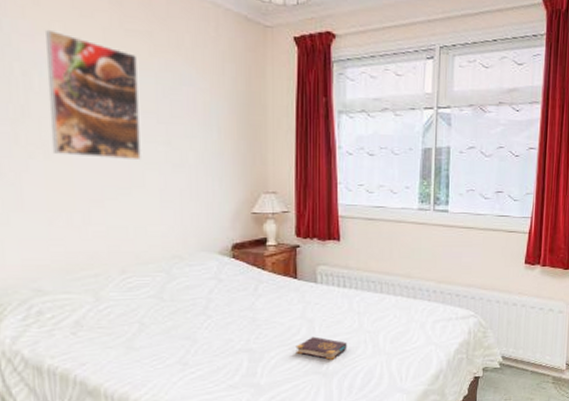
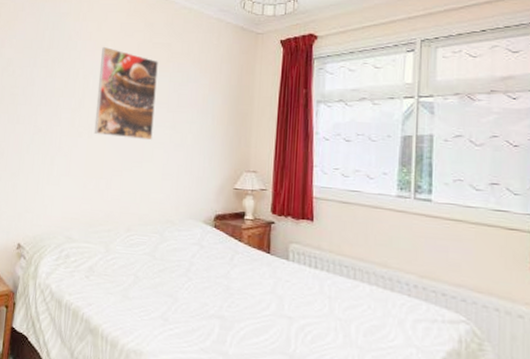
book: present [296,336,347,360] -> none [264,314,317,343]

